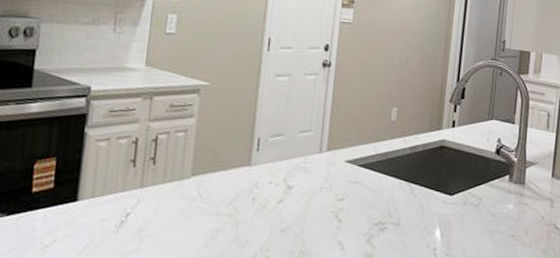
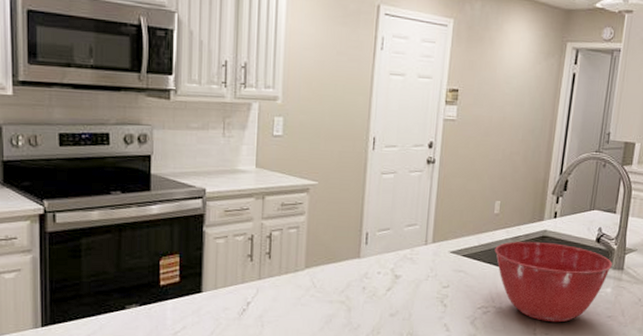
mixing bowl: none [392,151,513,242] -> present [494,241,612,323]

